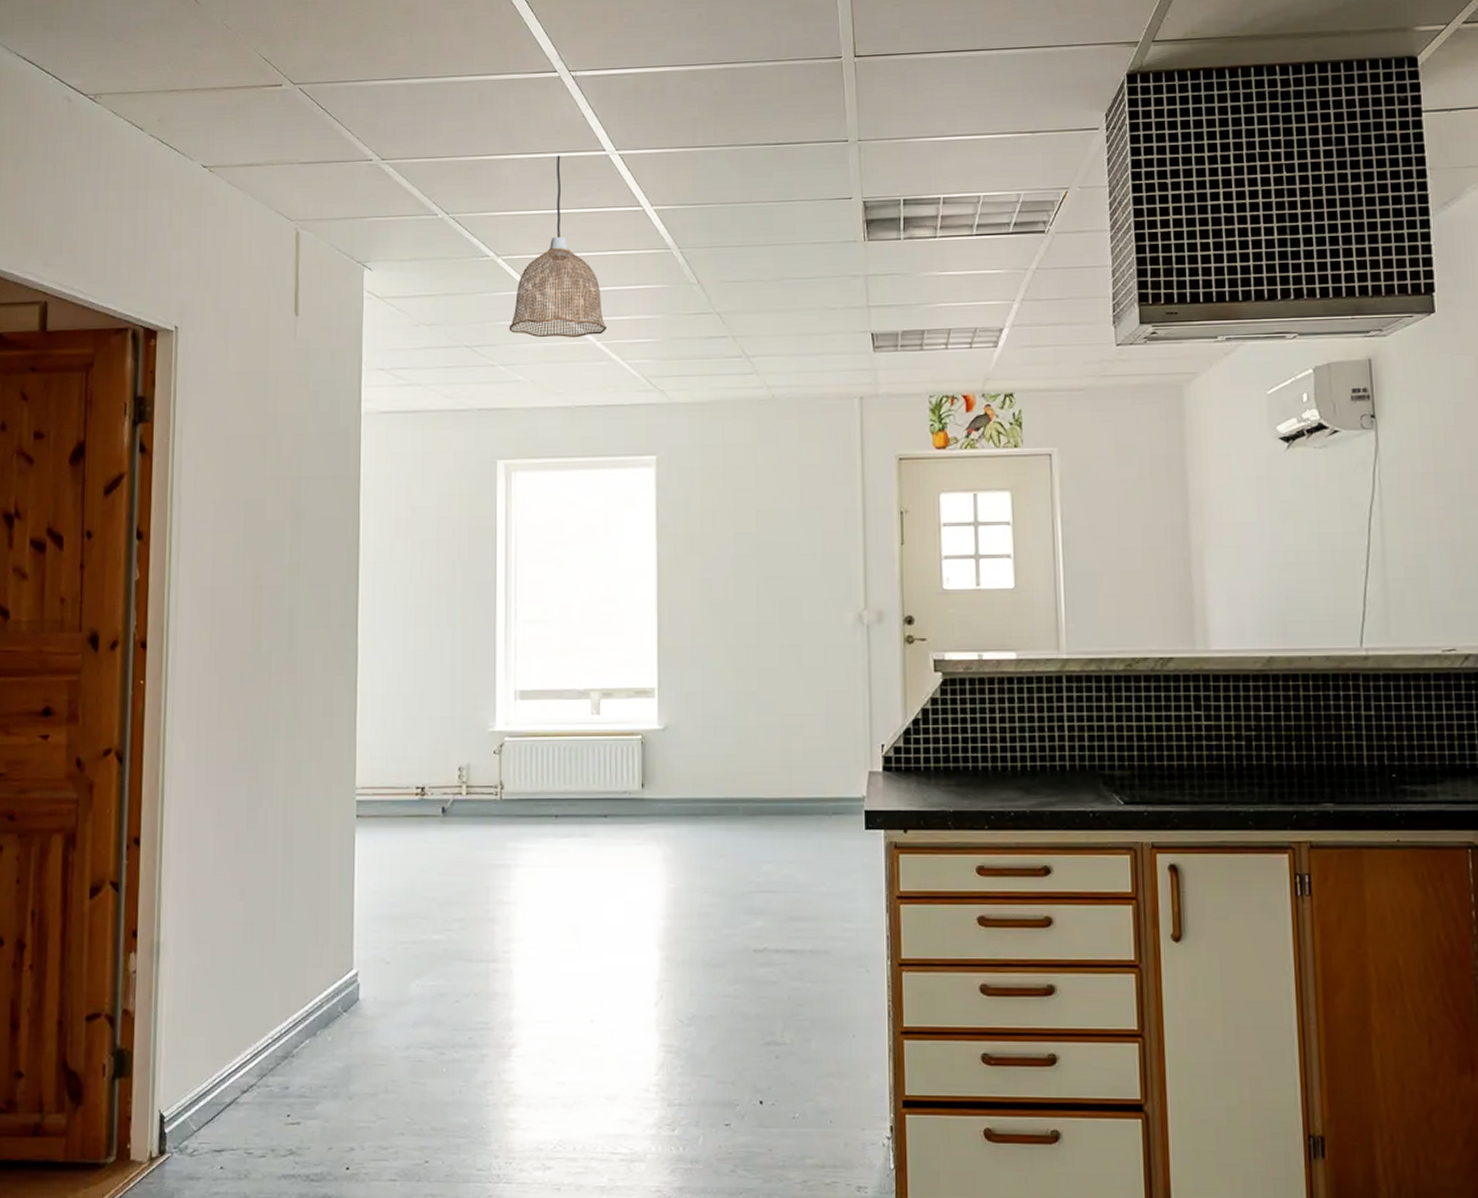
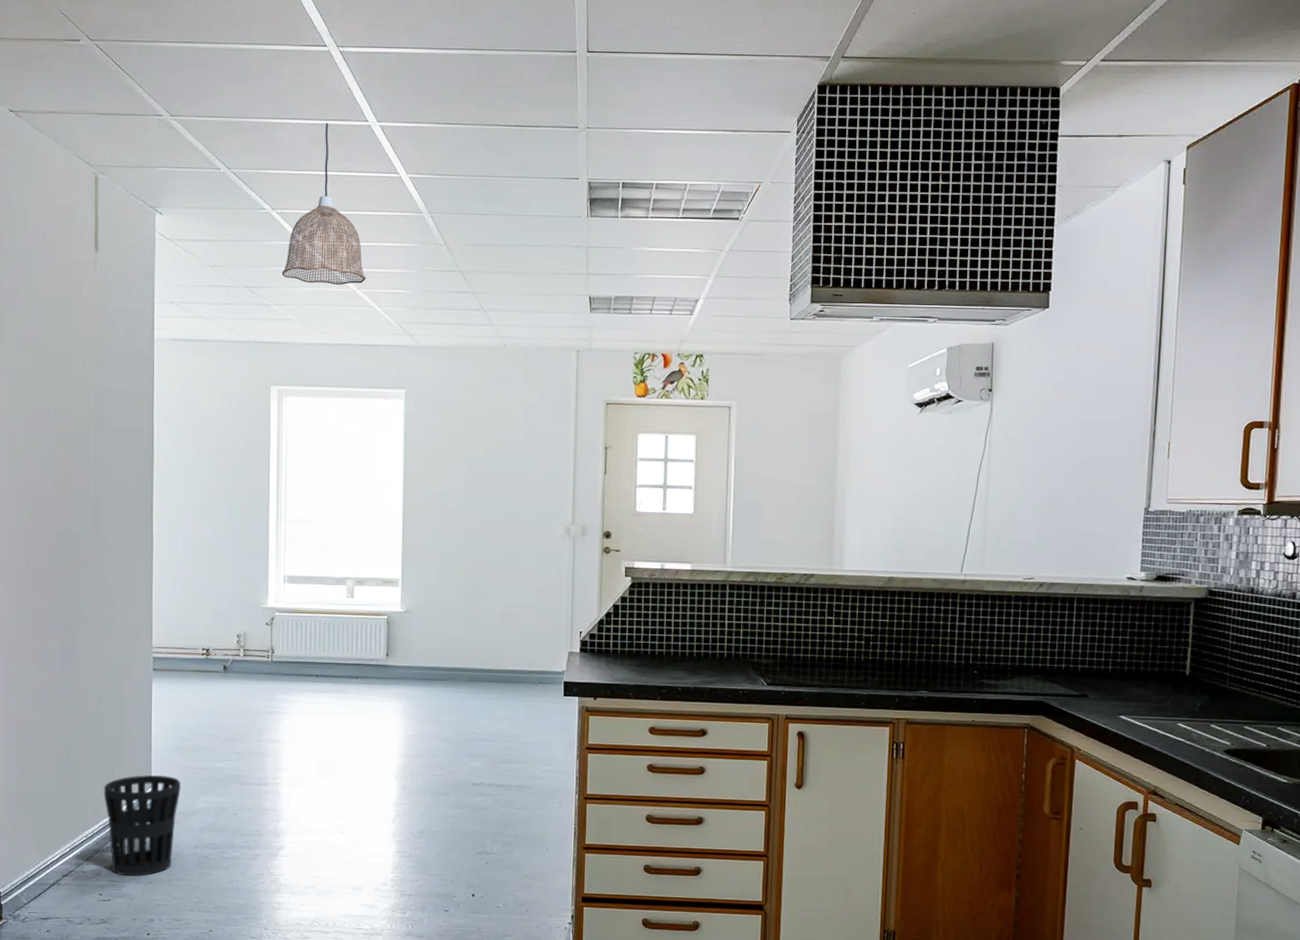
wastebasket: none [294,953,389,1090] -> present [104,774,181,877]

